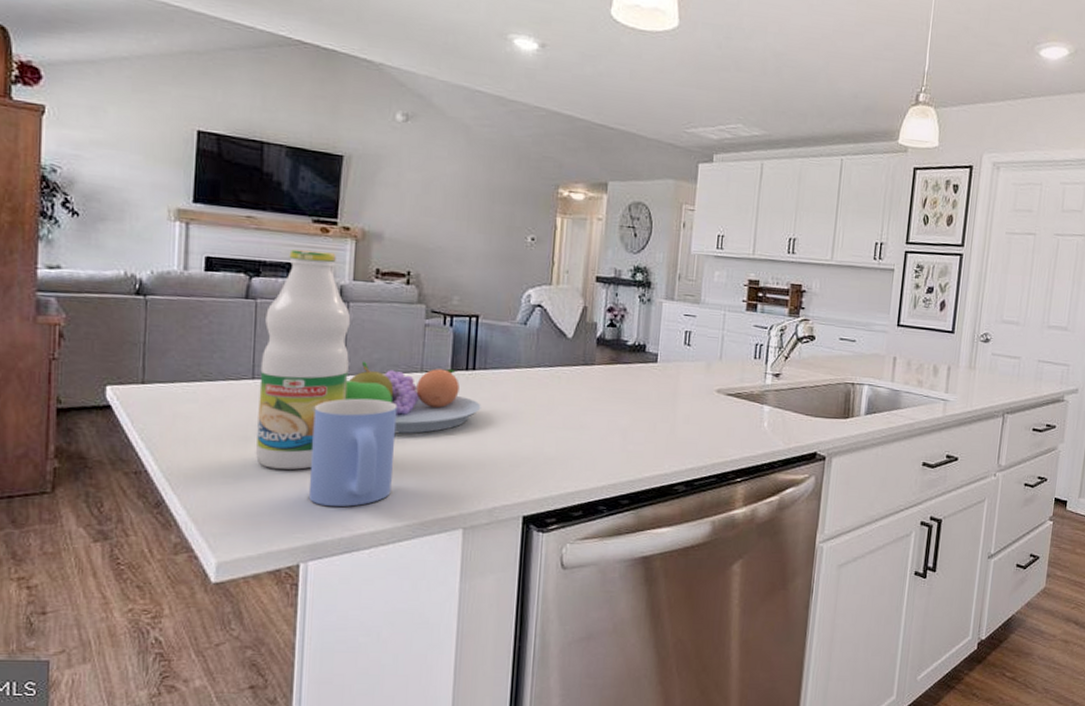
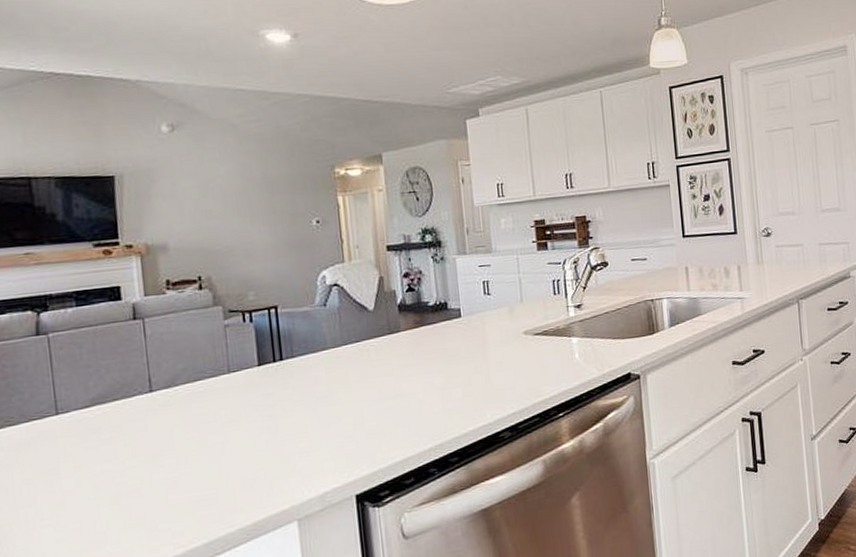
bottle: present [256,249,351,470] -> none [60,273,157,502]
mug: present [308,398,398,507] -> none [125,408,218,528]
fruit bowl: present [345,361,481,434] -> none [154,363,295,440]

